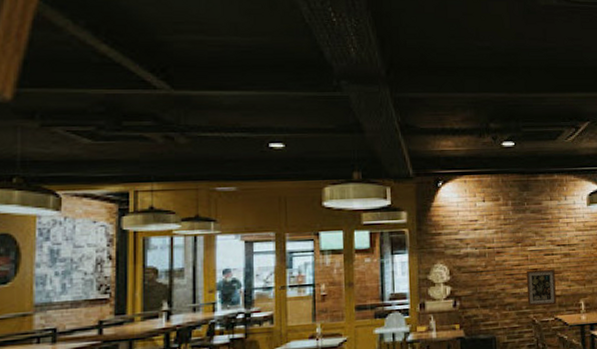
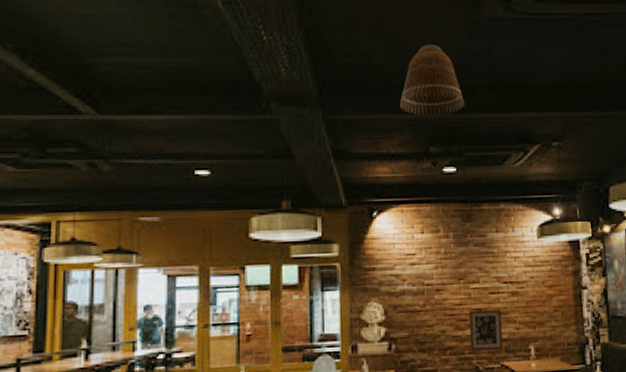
lamp shade: none [462,29,523,95] -> present [399,45,466,116]

